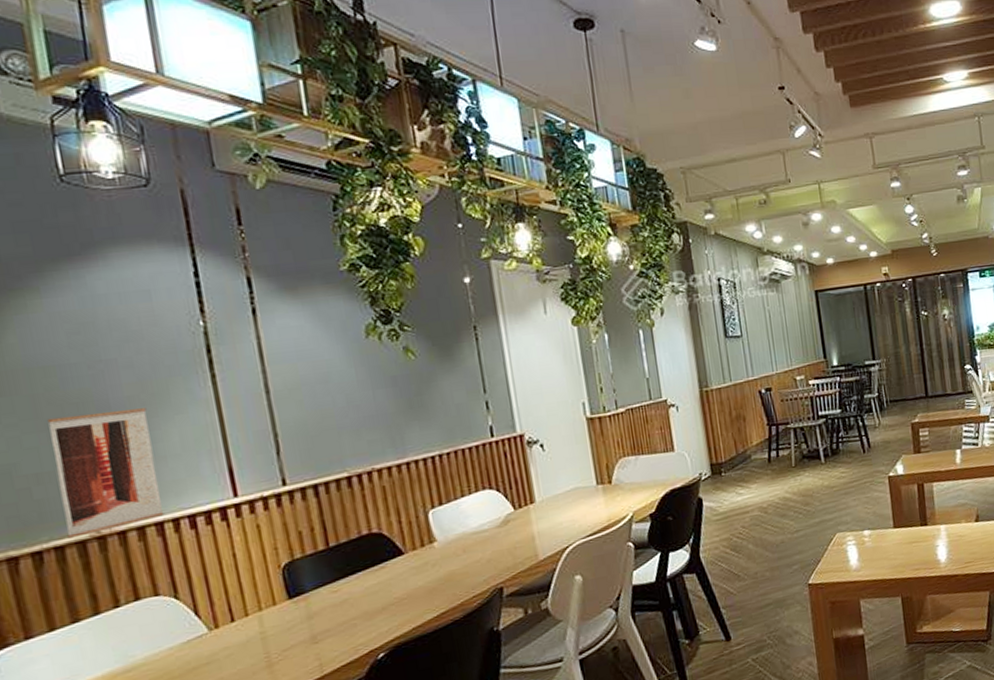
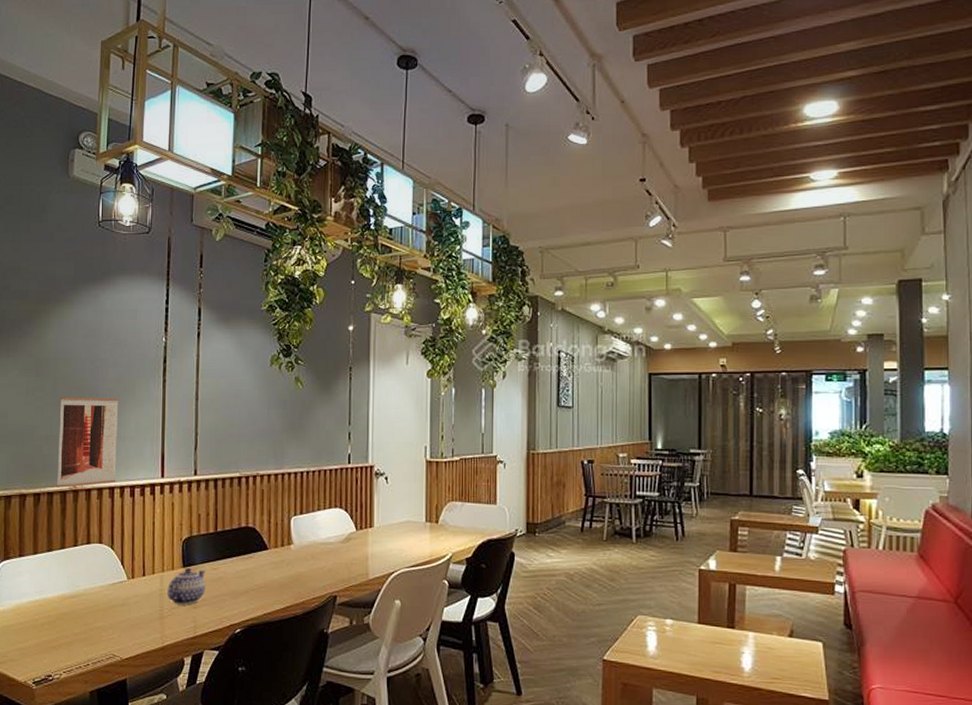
teapot: none [271,595,327,646] -> present [167,568,206,605]

